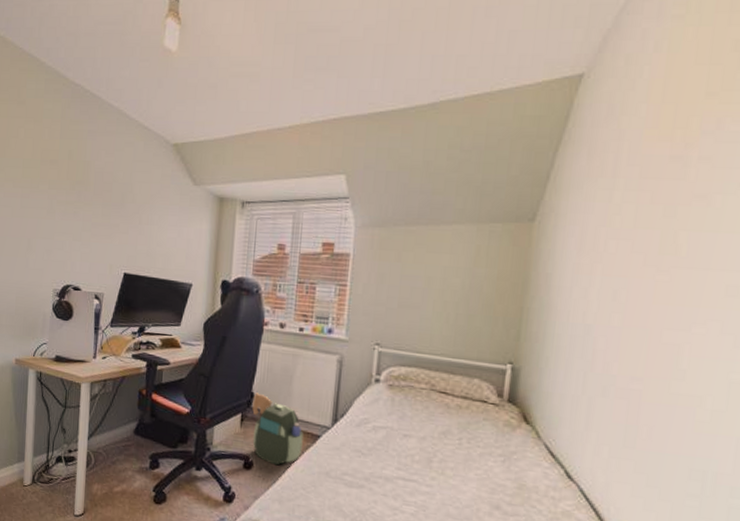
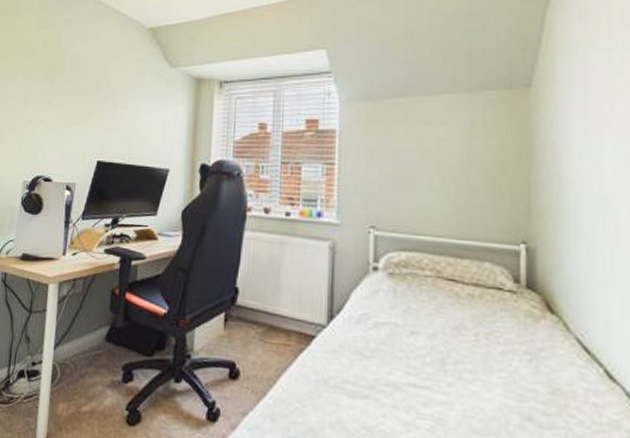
backpack: present [252,392,304,465] -> none [237,287,296,374]

